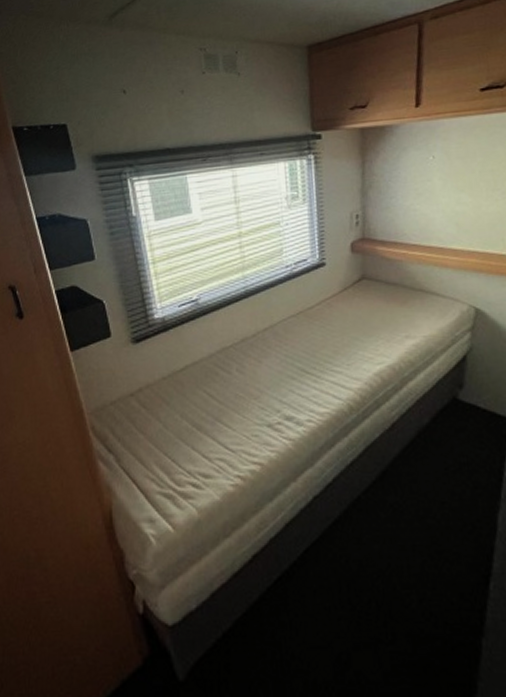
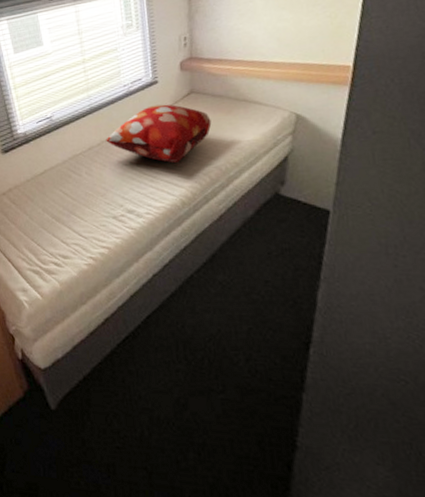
decorative pillow: none [263,290,385,360] -> present [106,104,212,163]

